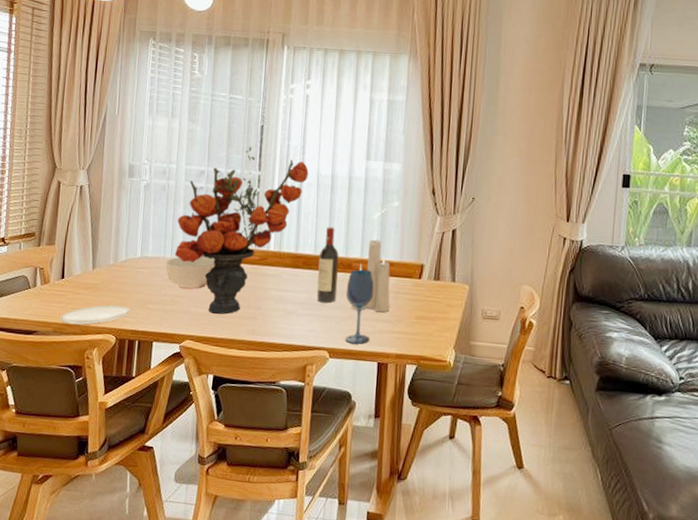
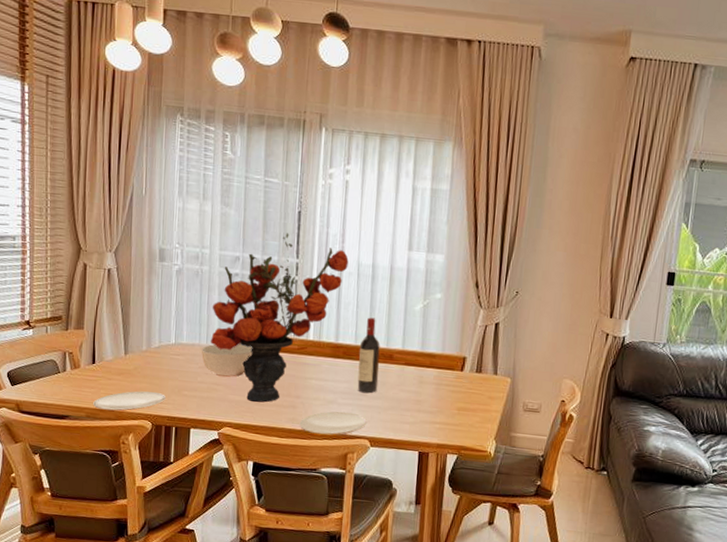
plate: none [259,322,327,347] -> present [299,411,368,436]
wineglass: present [345,269,375,344] -> none [387,360,416,434]
candle: present [351,231,391,312] -> none [392,322,433,403]

